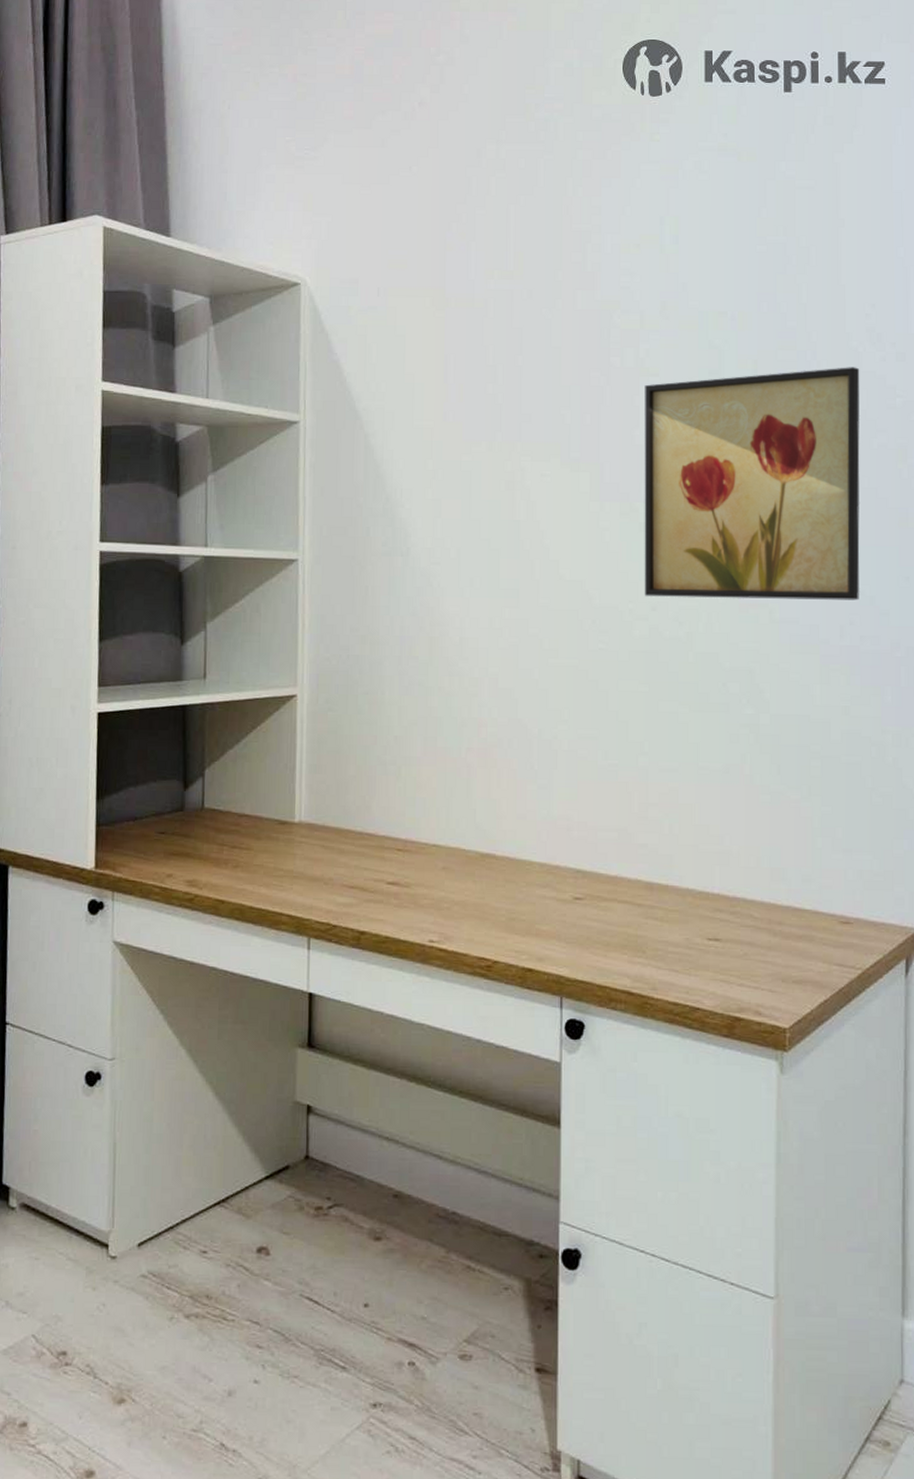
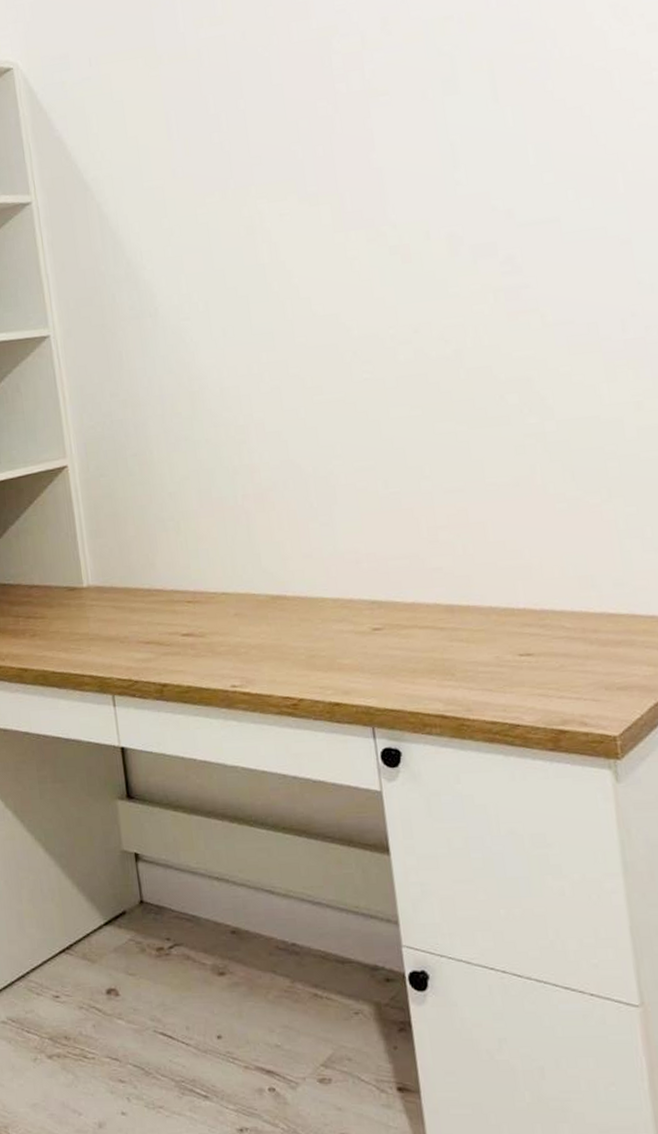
wall art: present [644,367,860,600] -> none [375,47,639,320]

